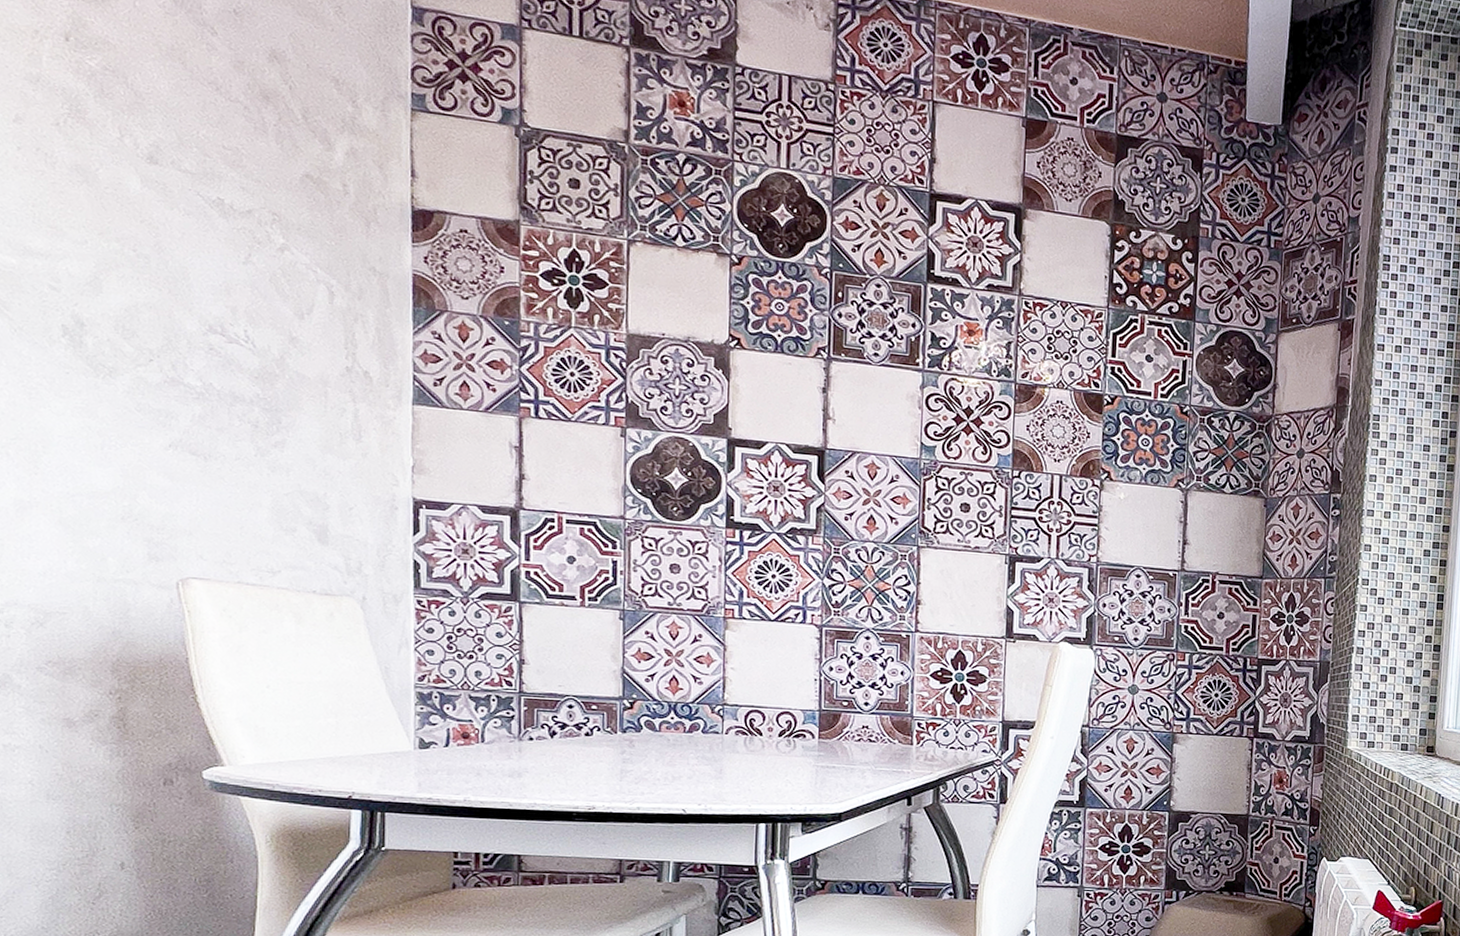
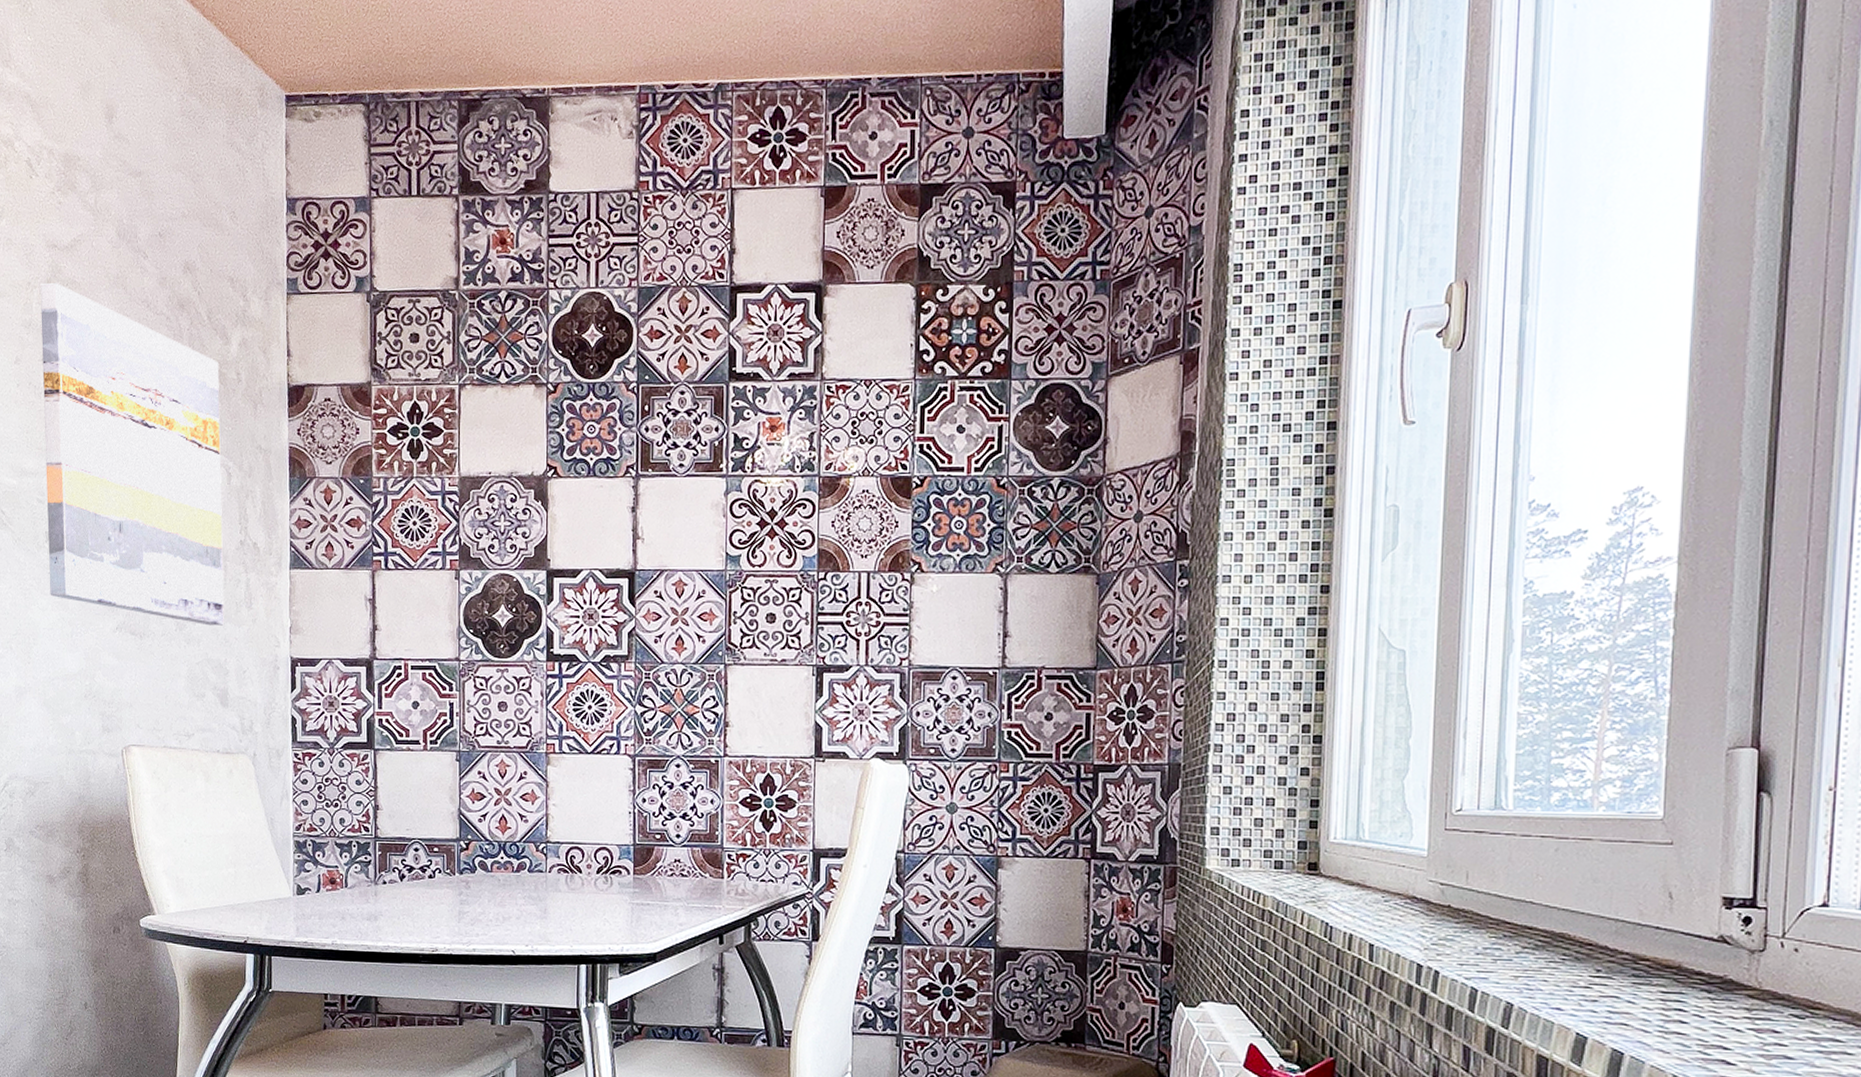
wall art: none [54,35,324,456] -> present [40,283,224,626]

